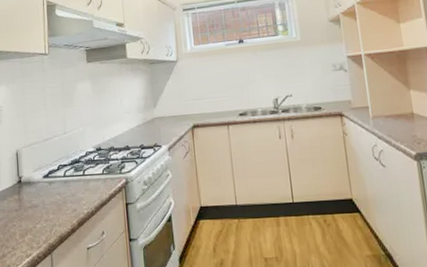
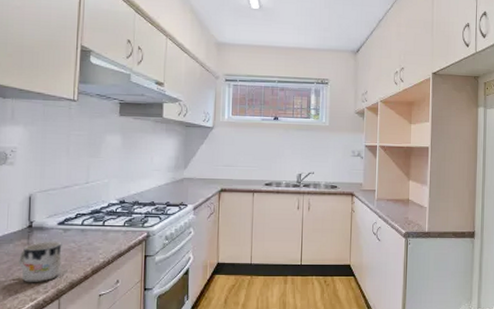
mug: none [13,194,50,239] -> present [19,241,62,283]

